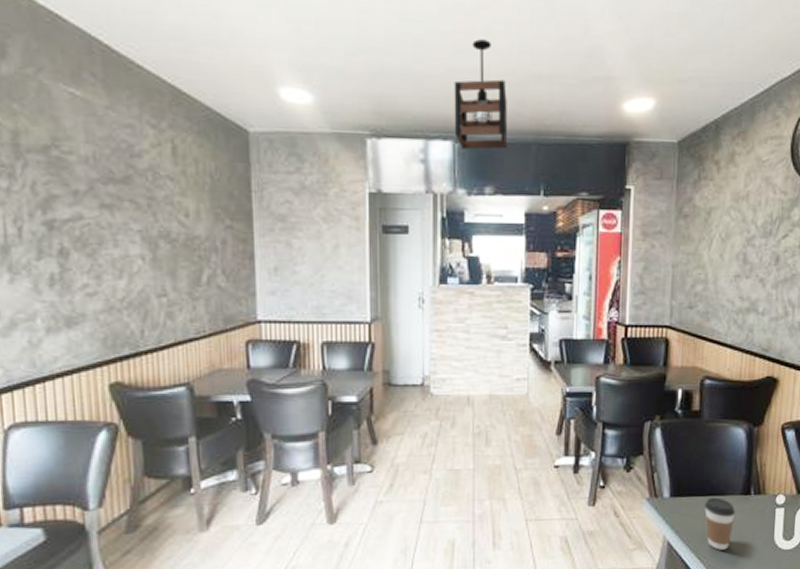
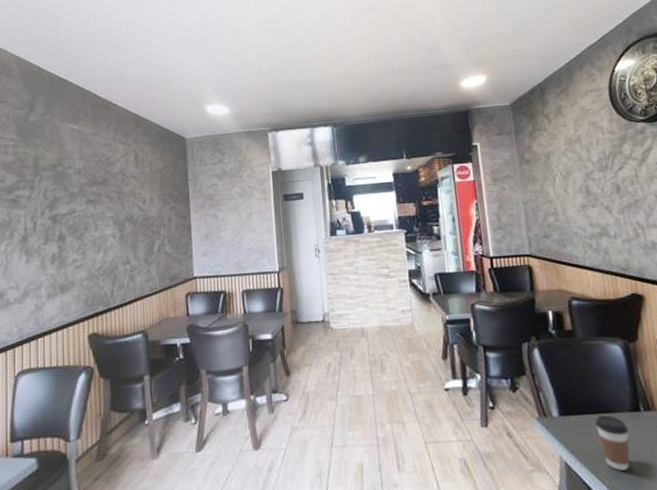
pendant light: present [454,39,507,150] -> none [329,52,373,131]

